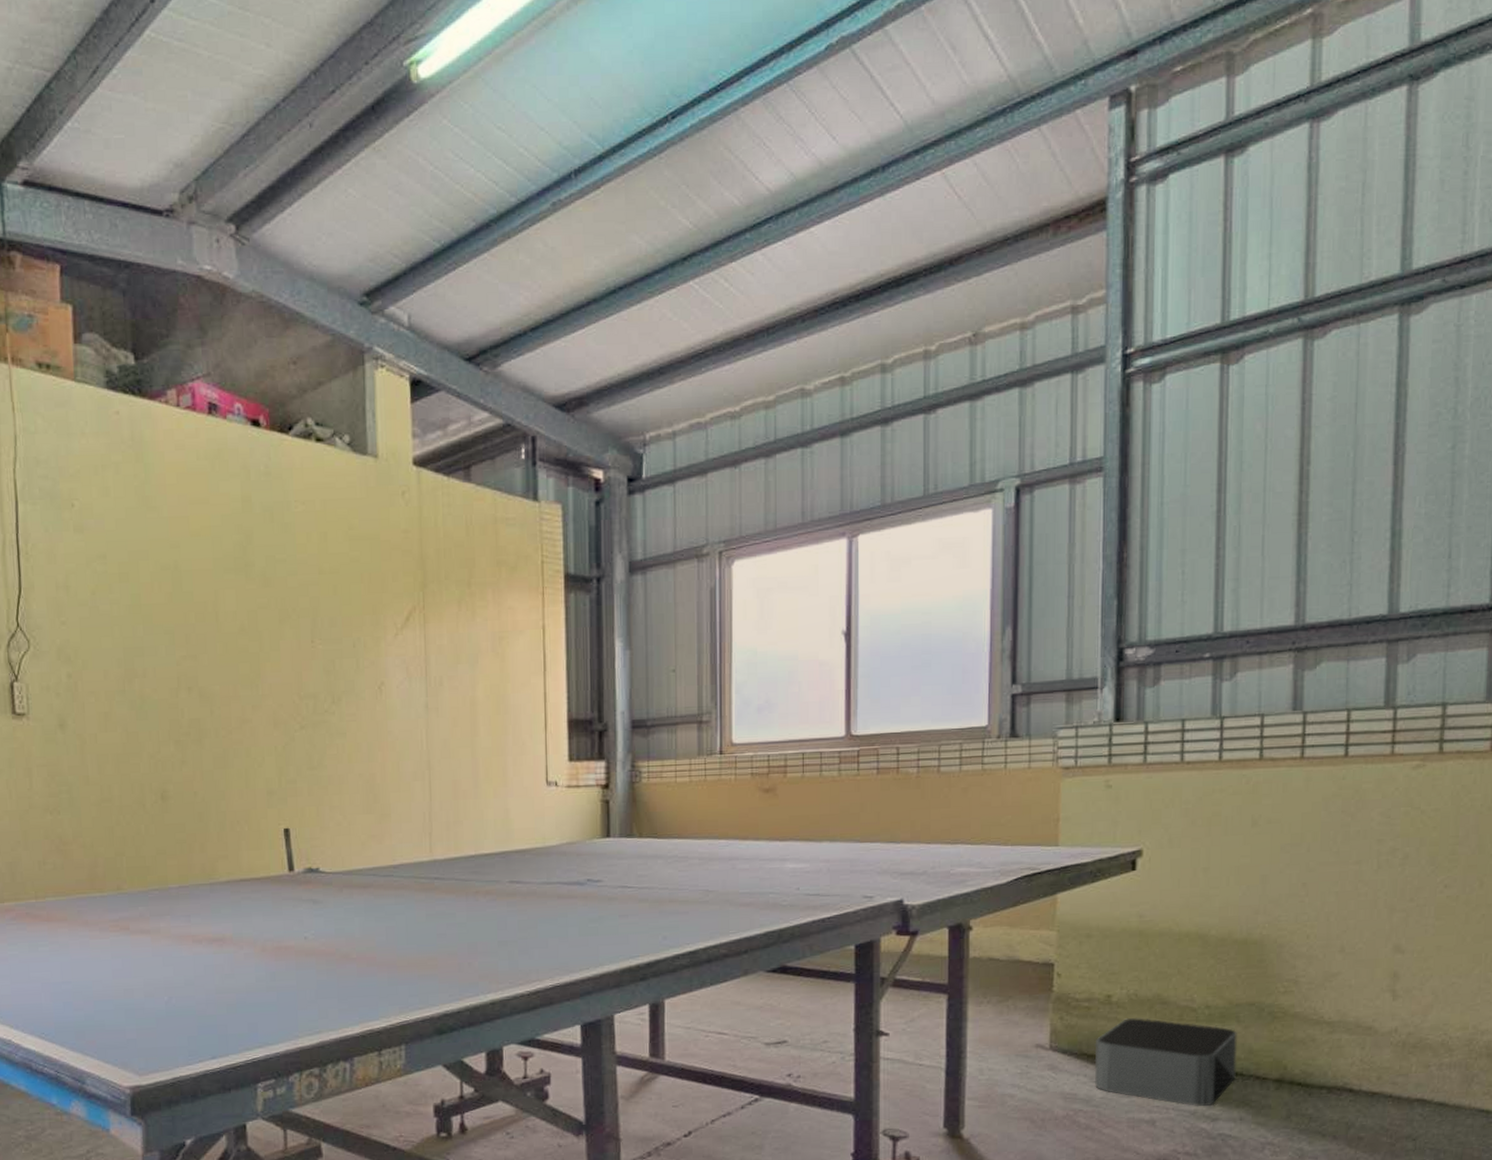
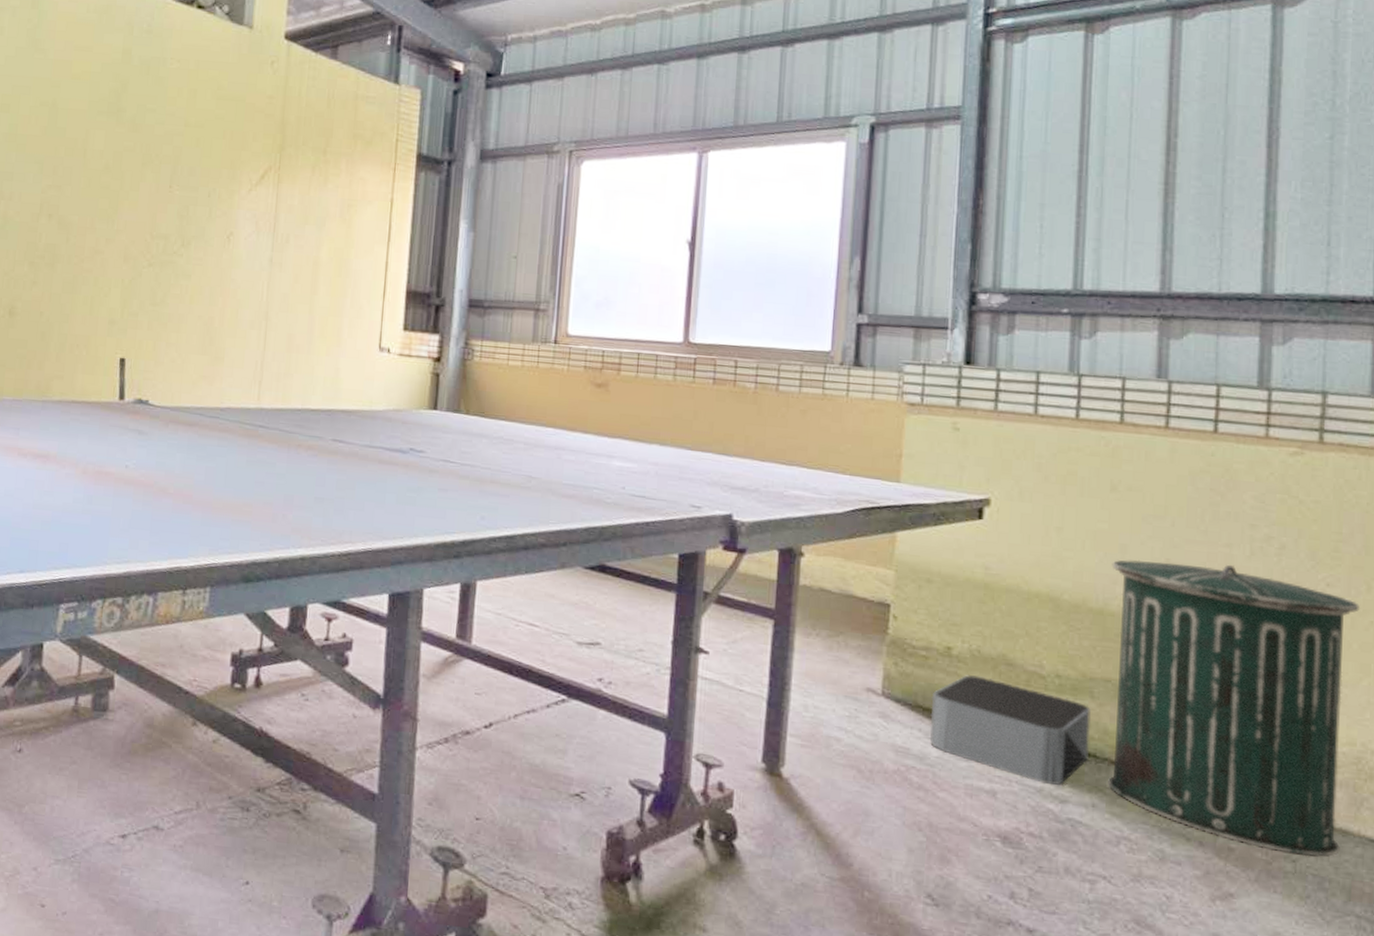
trash can: none [1253,880,1473,1134] -> present [1108,559,1360,857]

